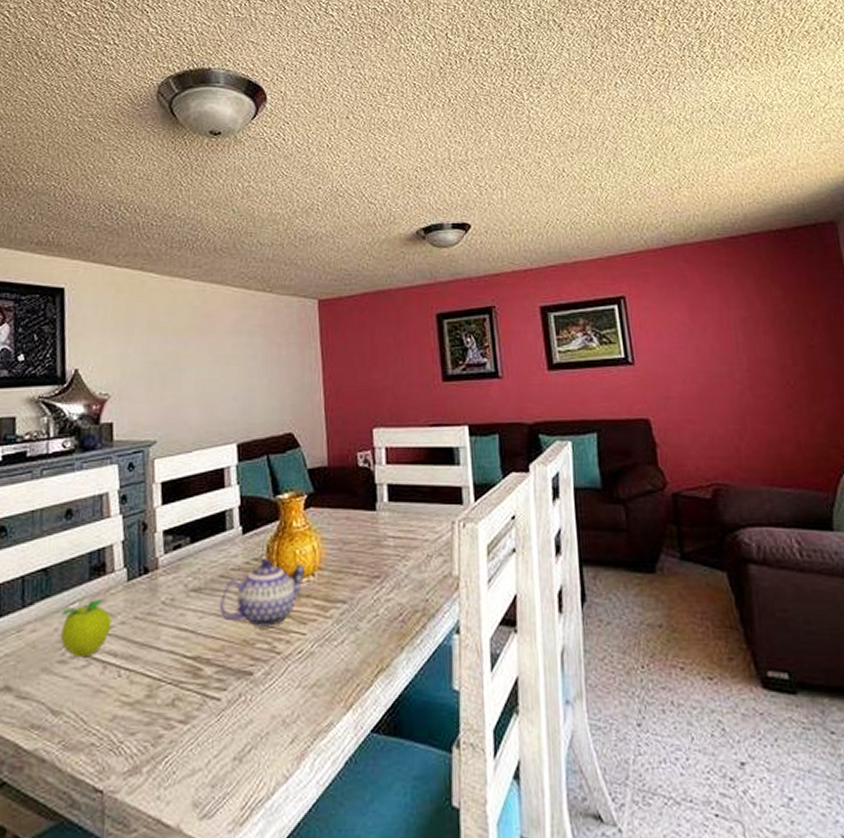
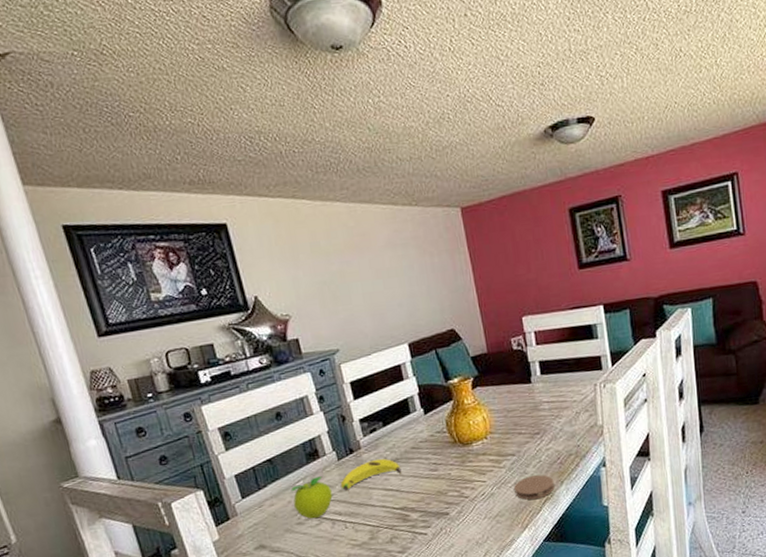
banana: none [123,585,203,623] -> present [340,458,402,491]
teapot: present [219,558,306,627] -> none [414,430,480,481]
coaster: none [341,634,393,667] -> present [514,475,555,500]

